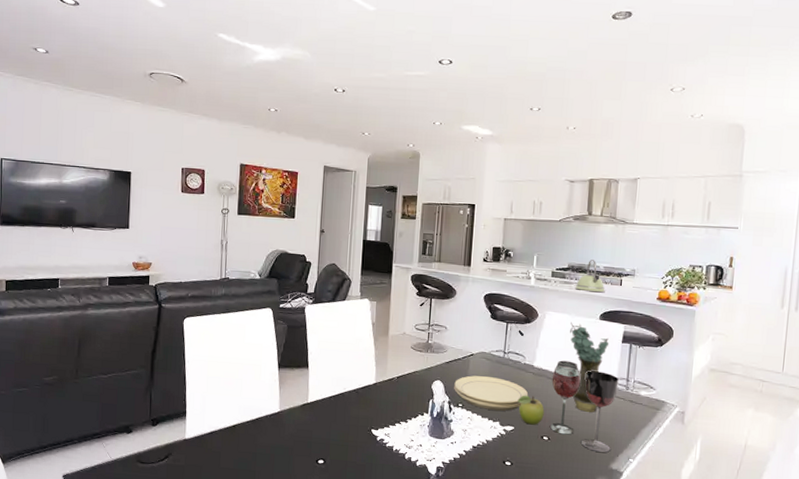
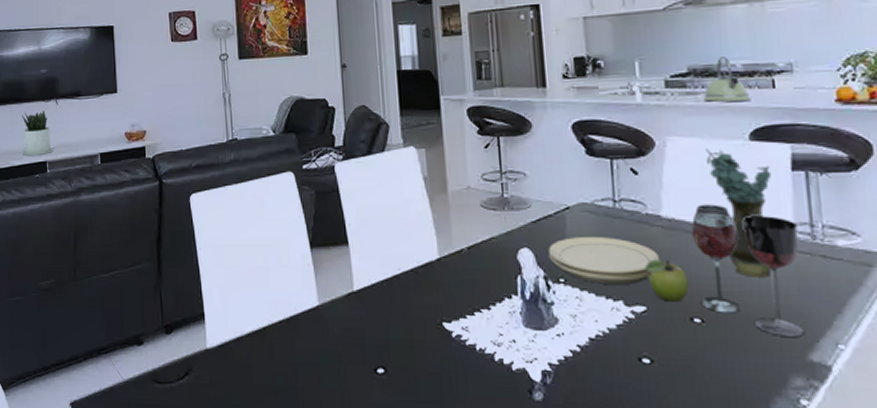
planter: none [36,234,66,273] -> present [21,111,53,157]

